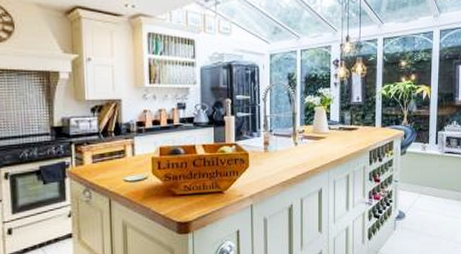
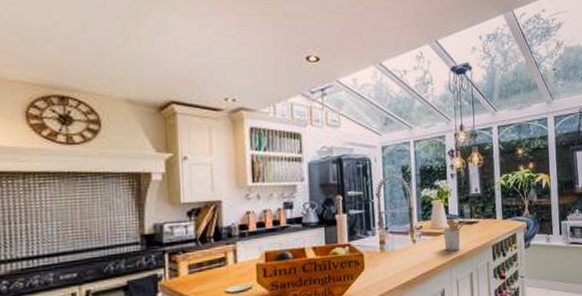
utensil holder: none [323,124,347,155] -> present [442,218,467,251]

